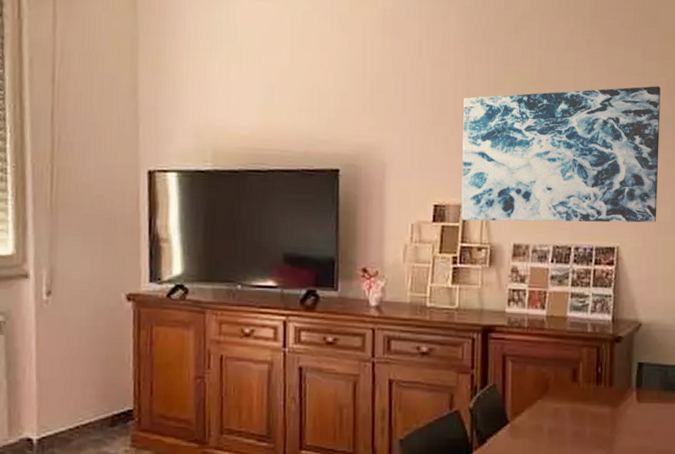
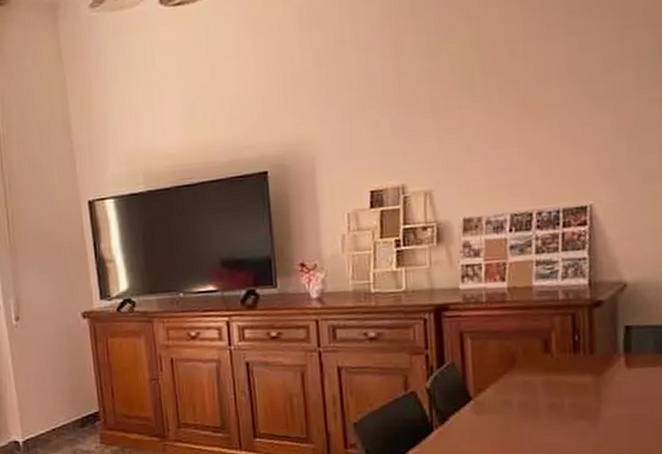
wall art: present [461,86,661,223] -> none [394,18,640,202]

